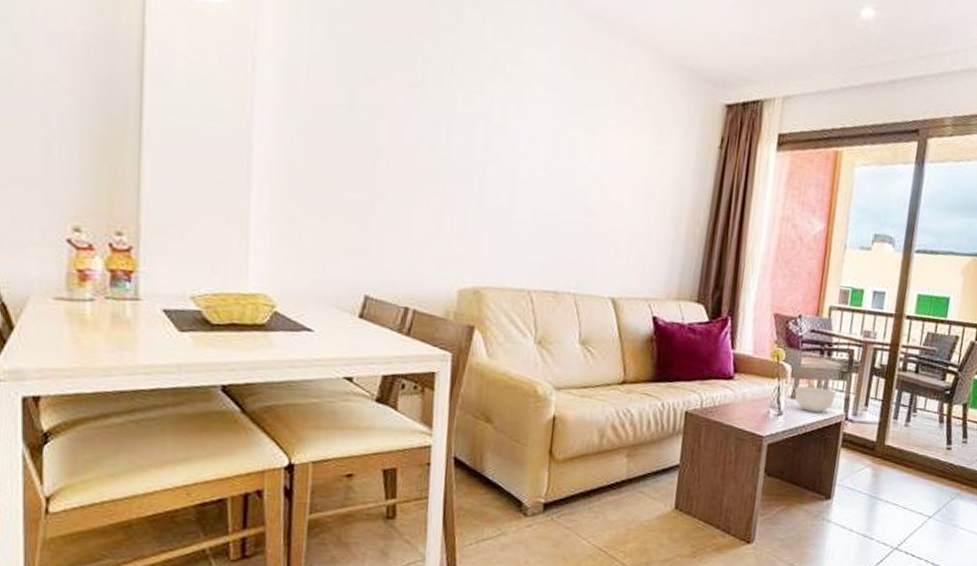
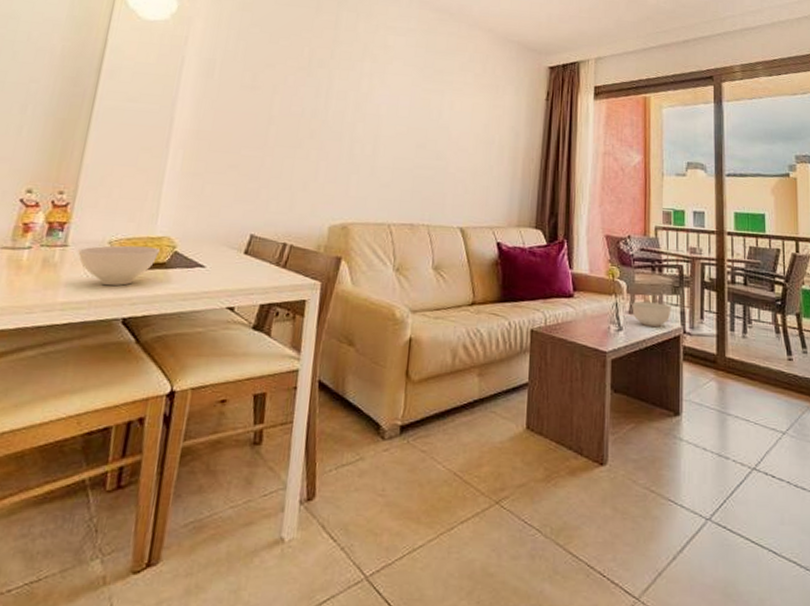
bowl: none [154,301,257,349] -> present [78,245,161,286]

